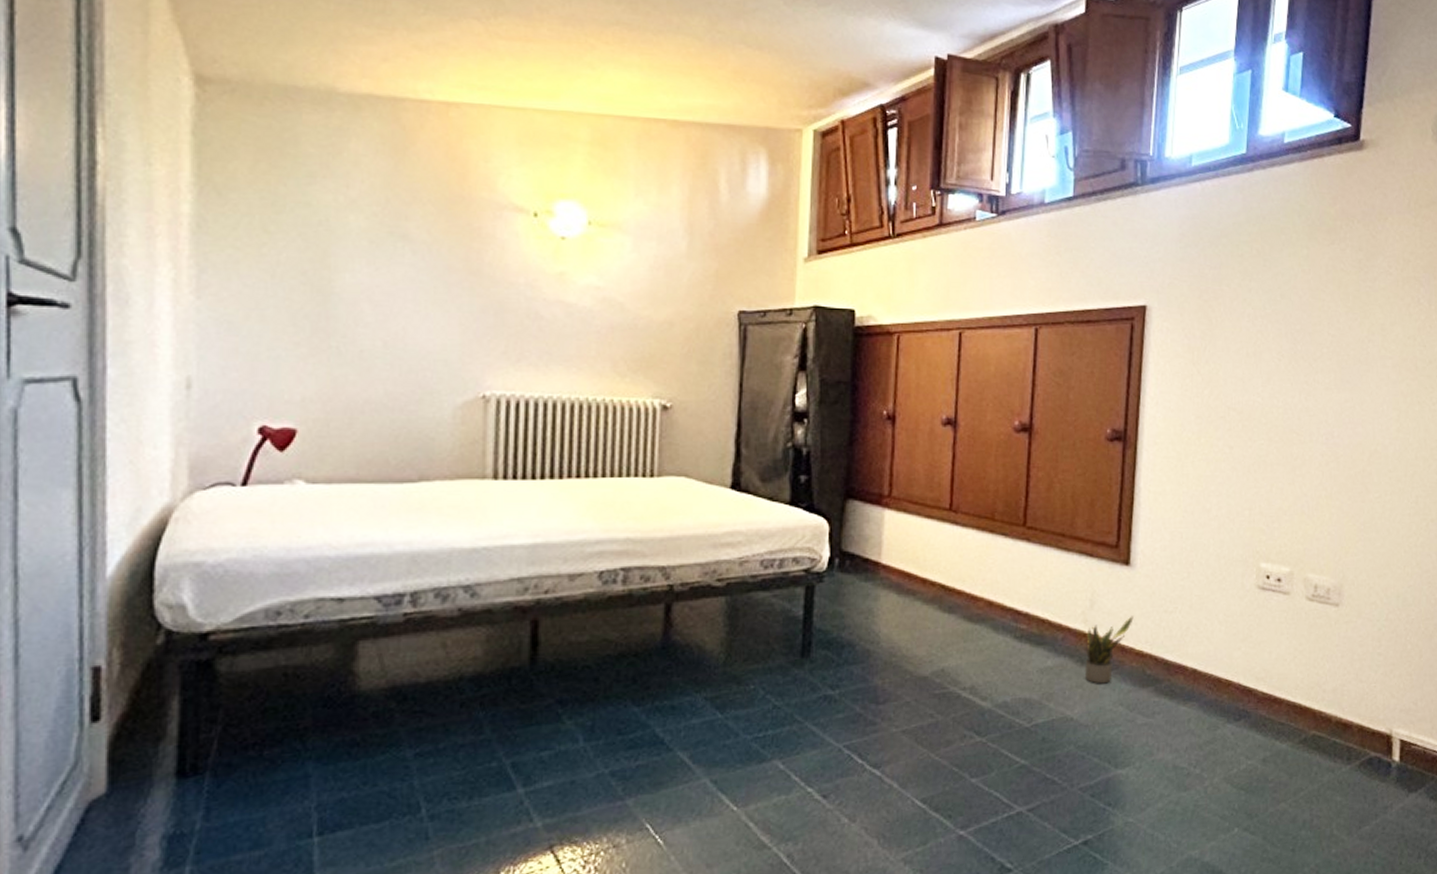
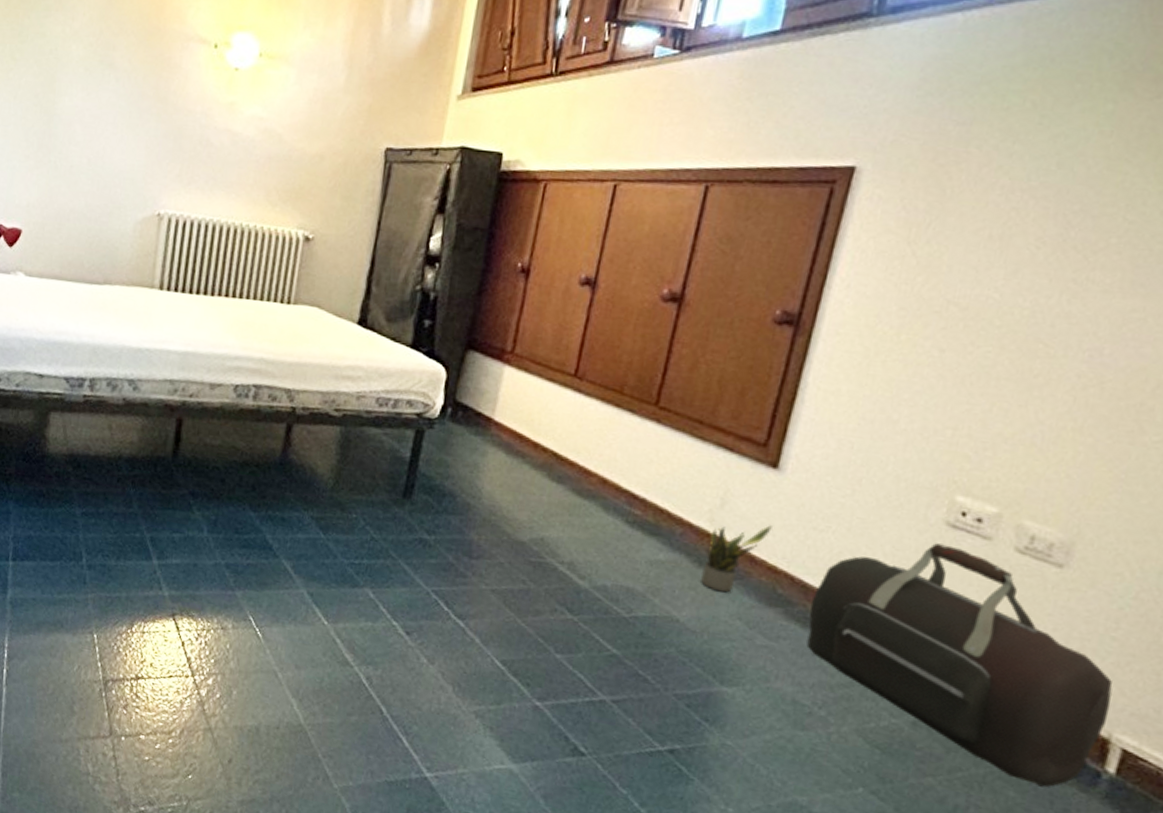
duffel bag: none [1174,605,1387,787] -> present [806,543,1113,787]

